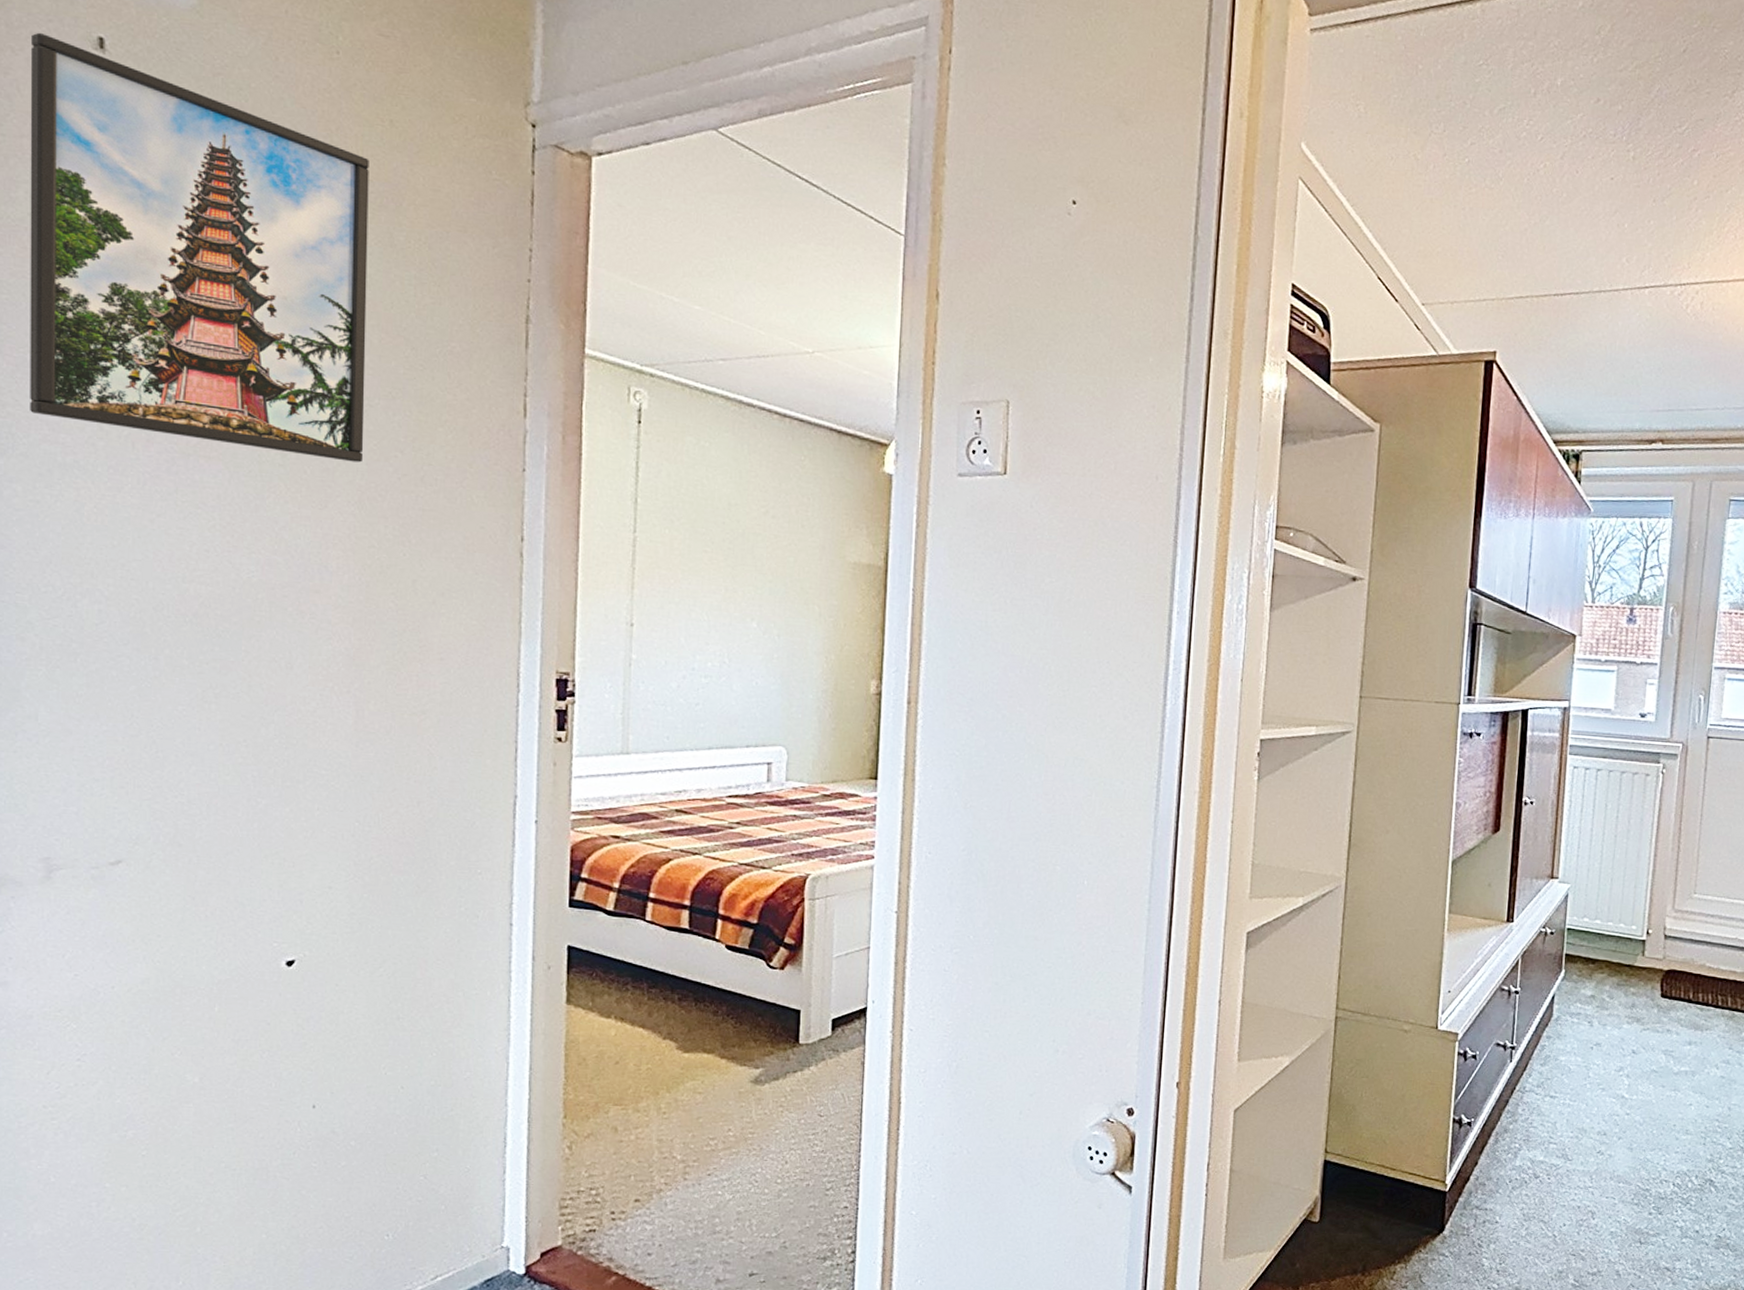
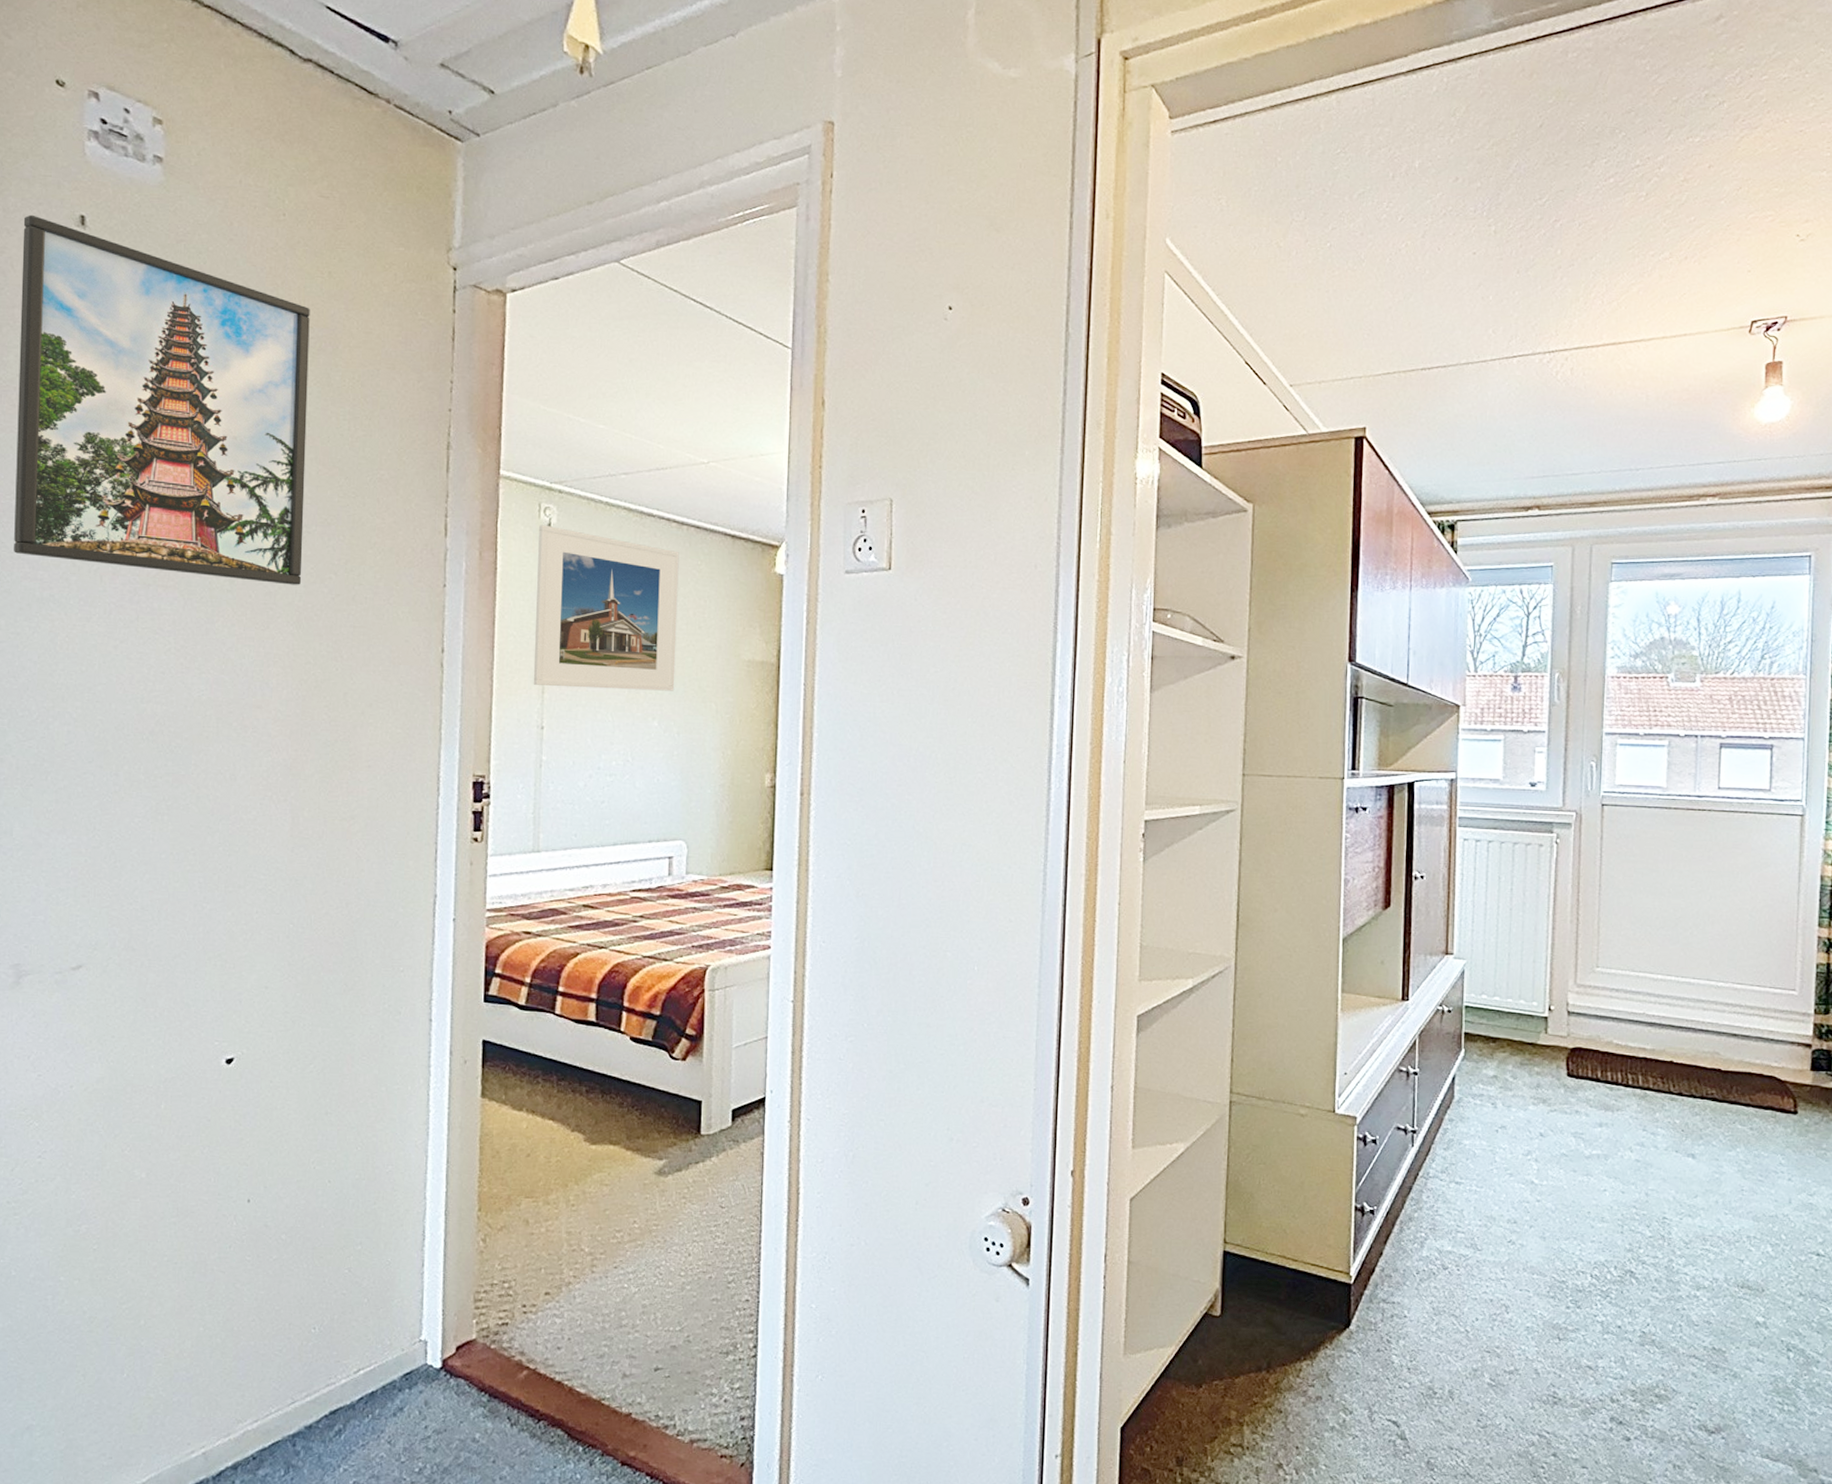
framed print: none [621,409,781,592] -> present [533,525,679,691]

